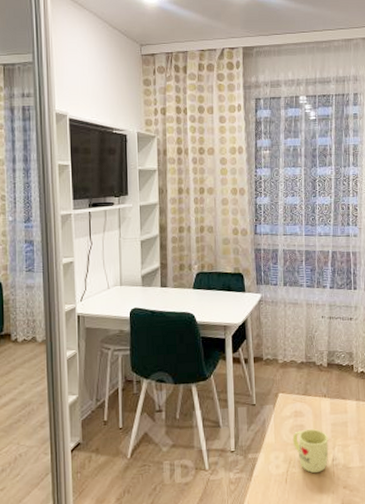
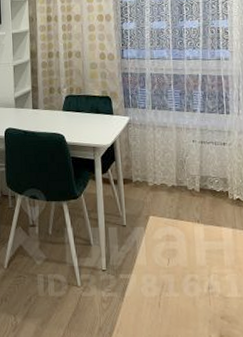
mug: present [292,428,329,473] -> none [164,254,204,299]

